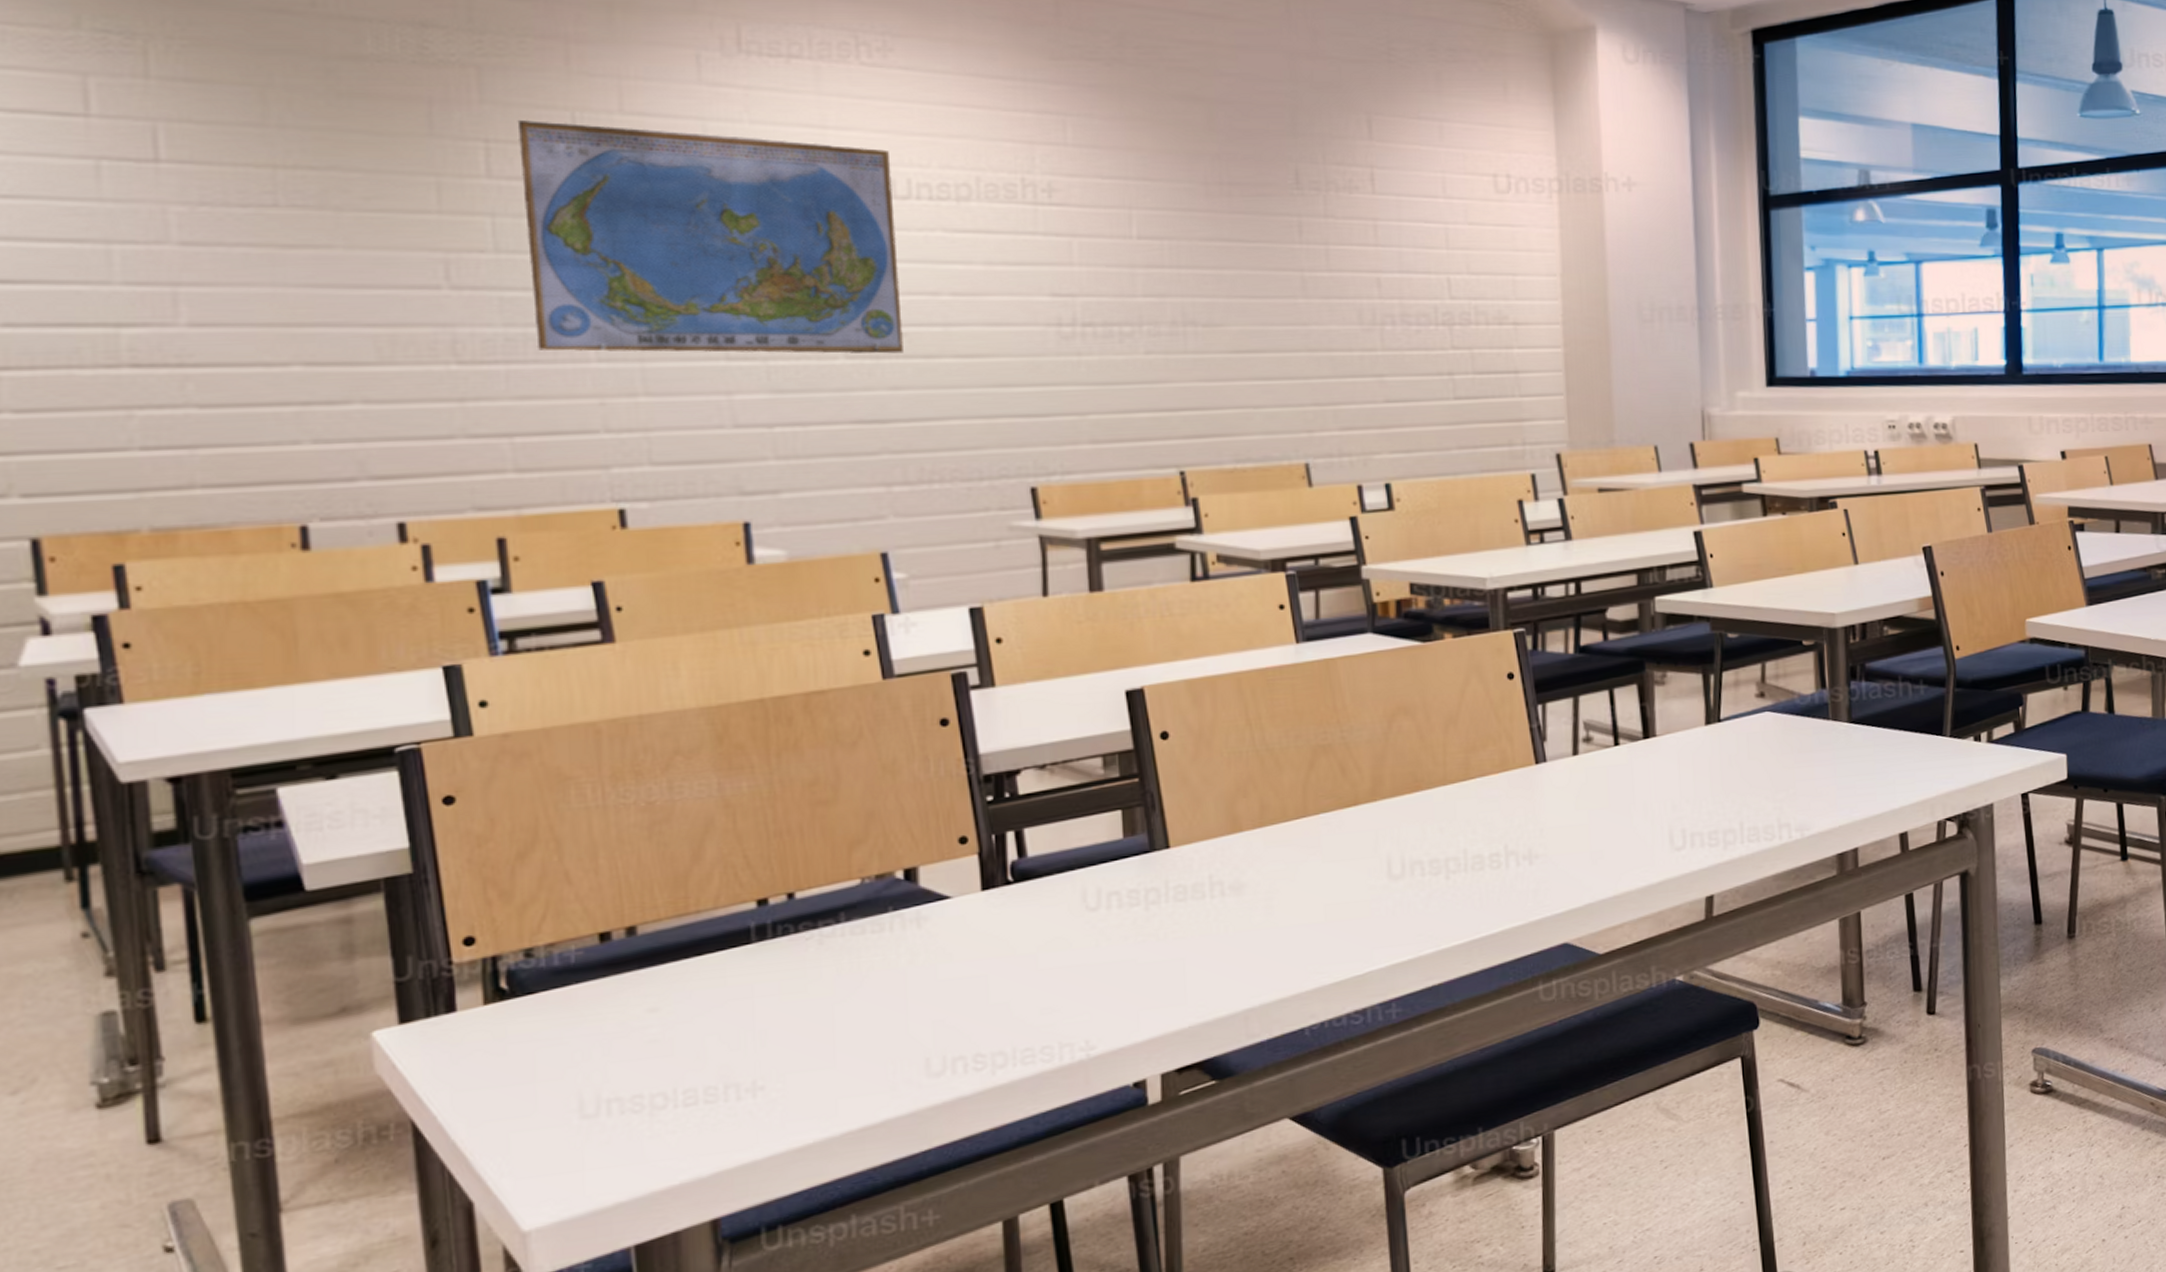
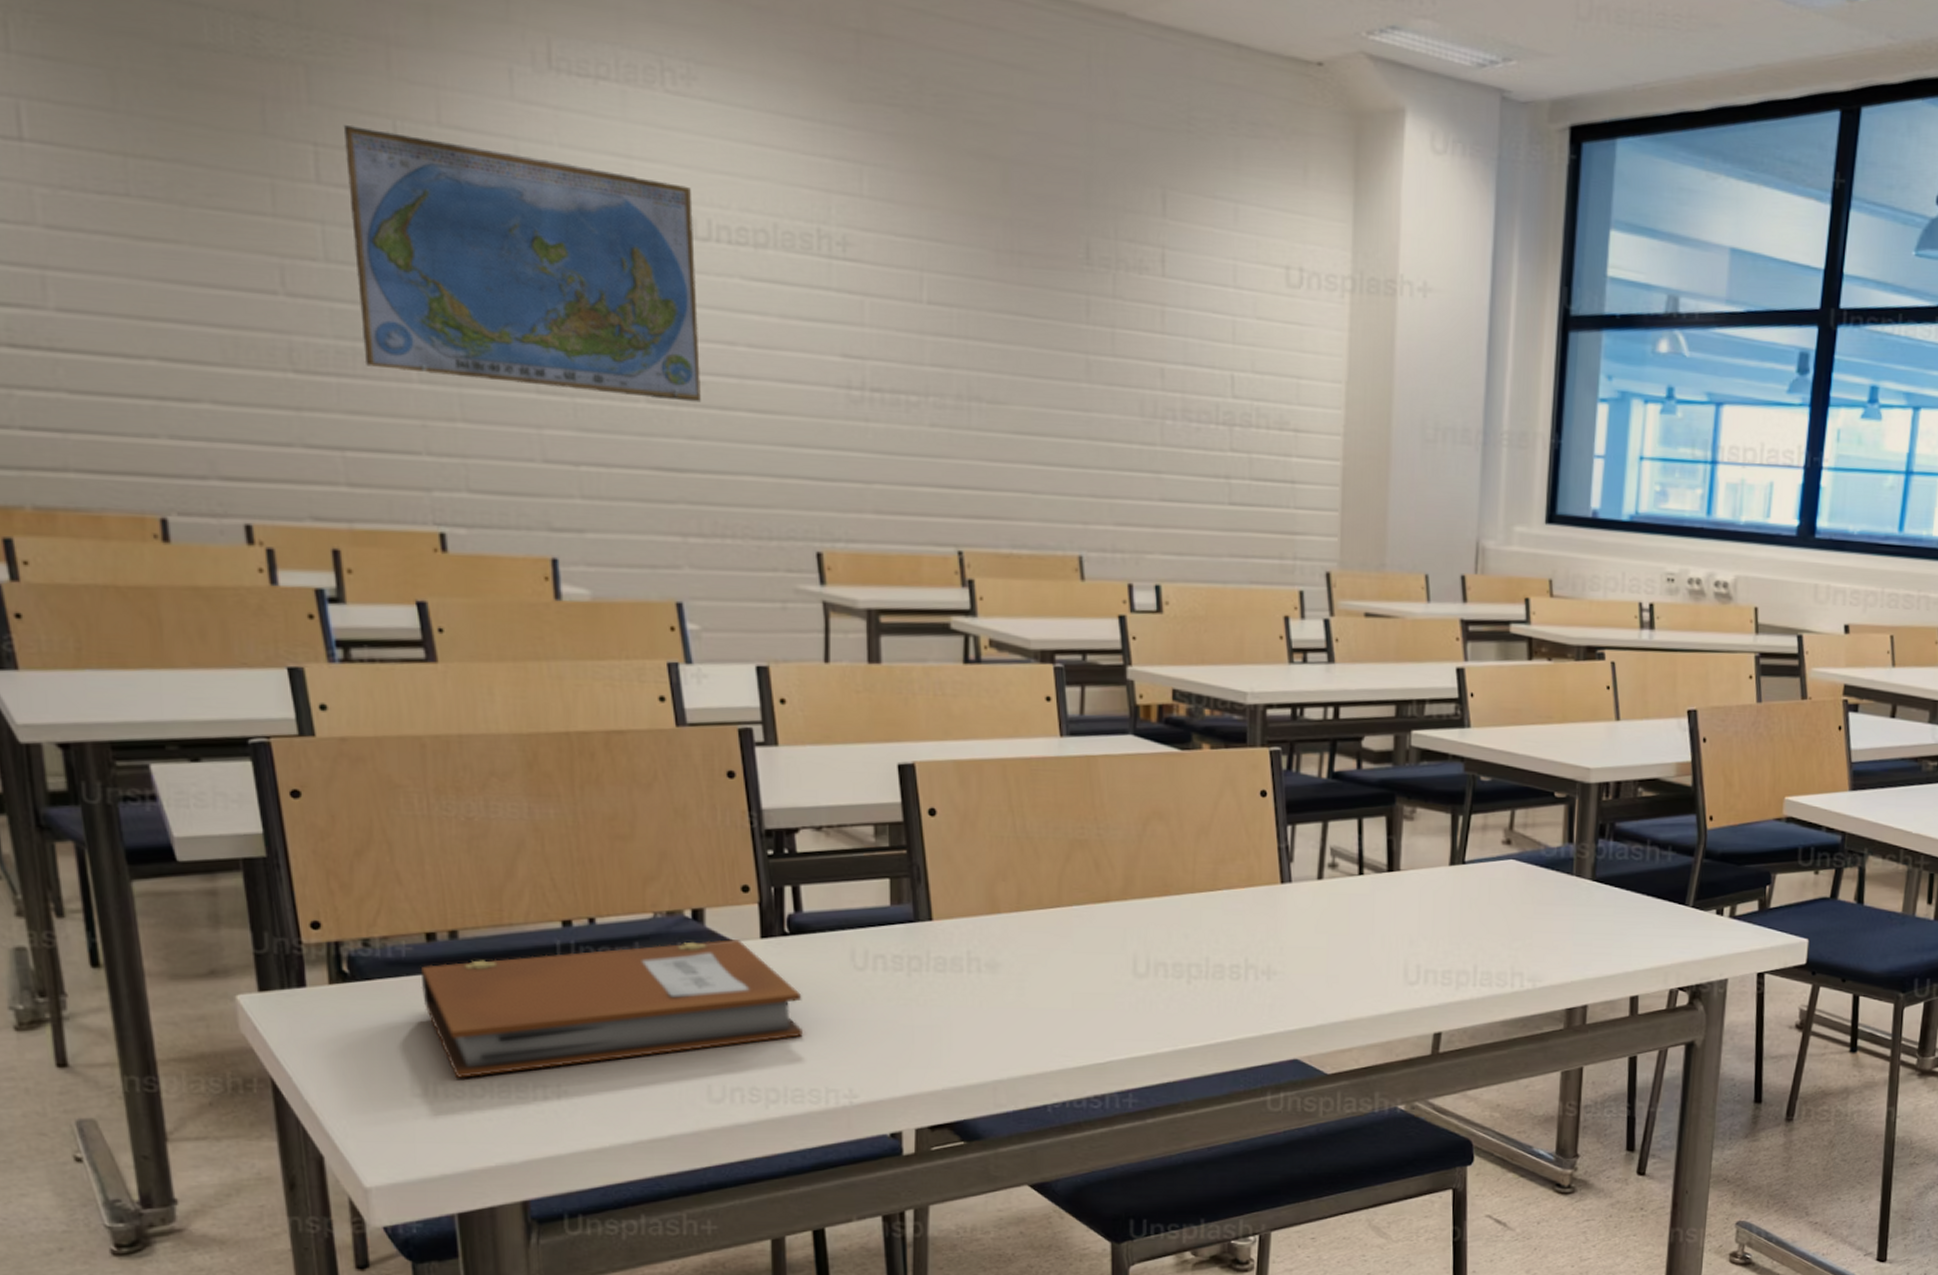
notebook: none [592,895,1031,1090] -> present [420,939,803,1078]

